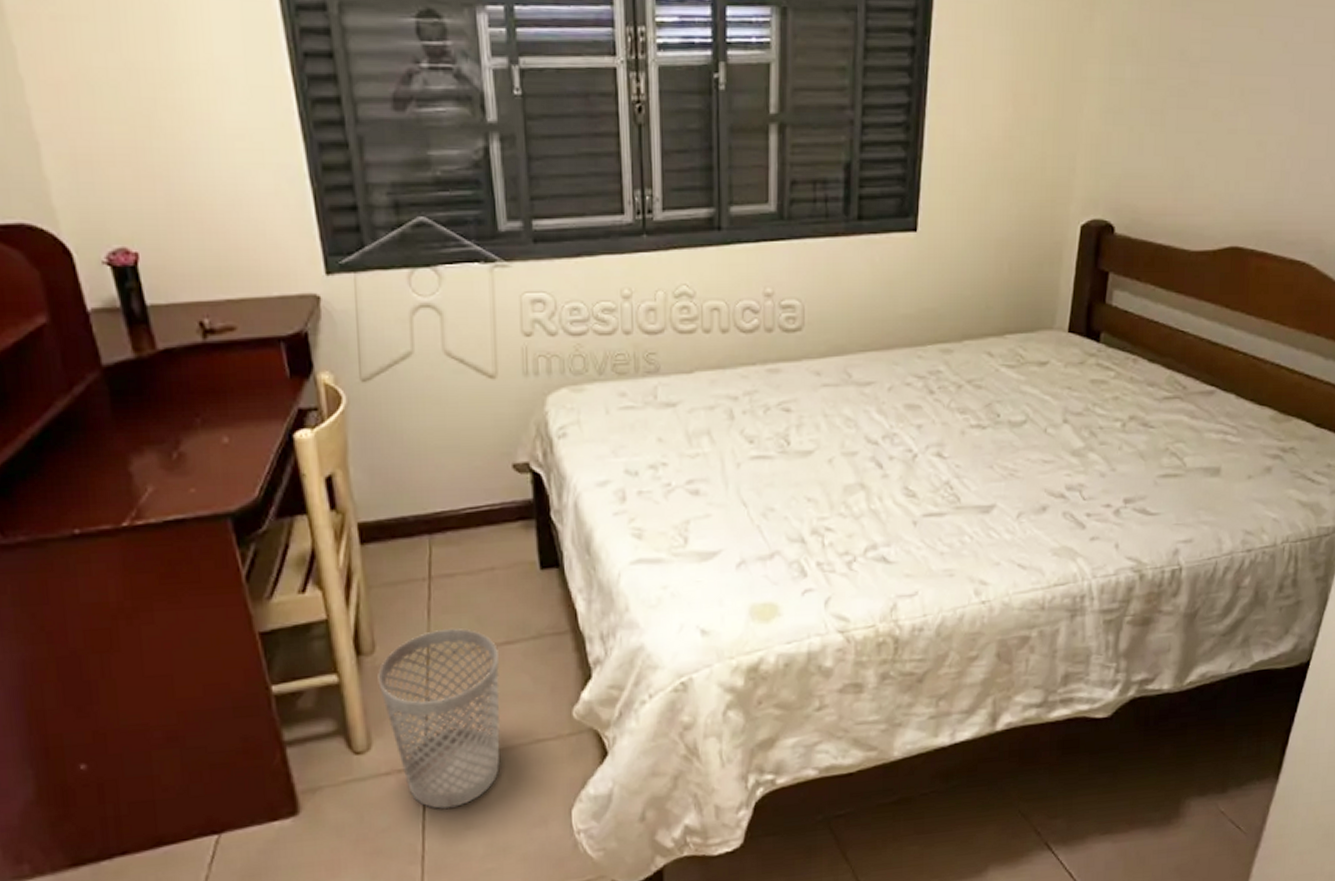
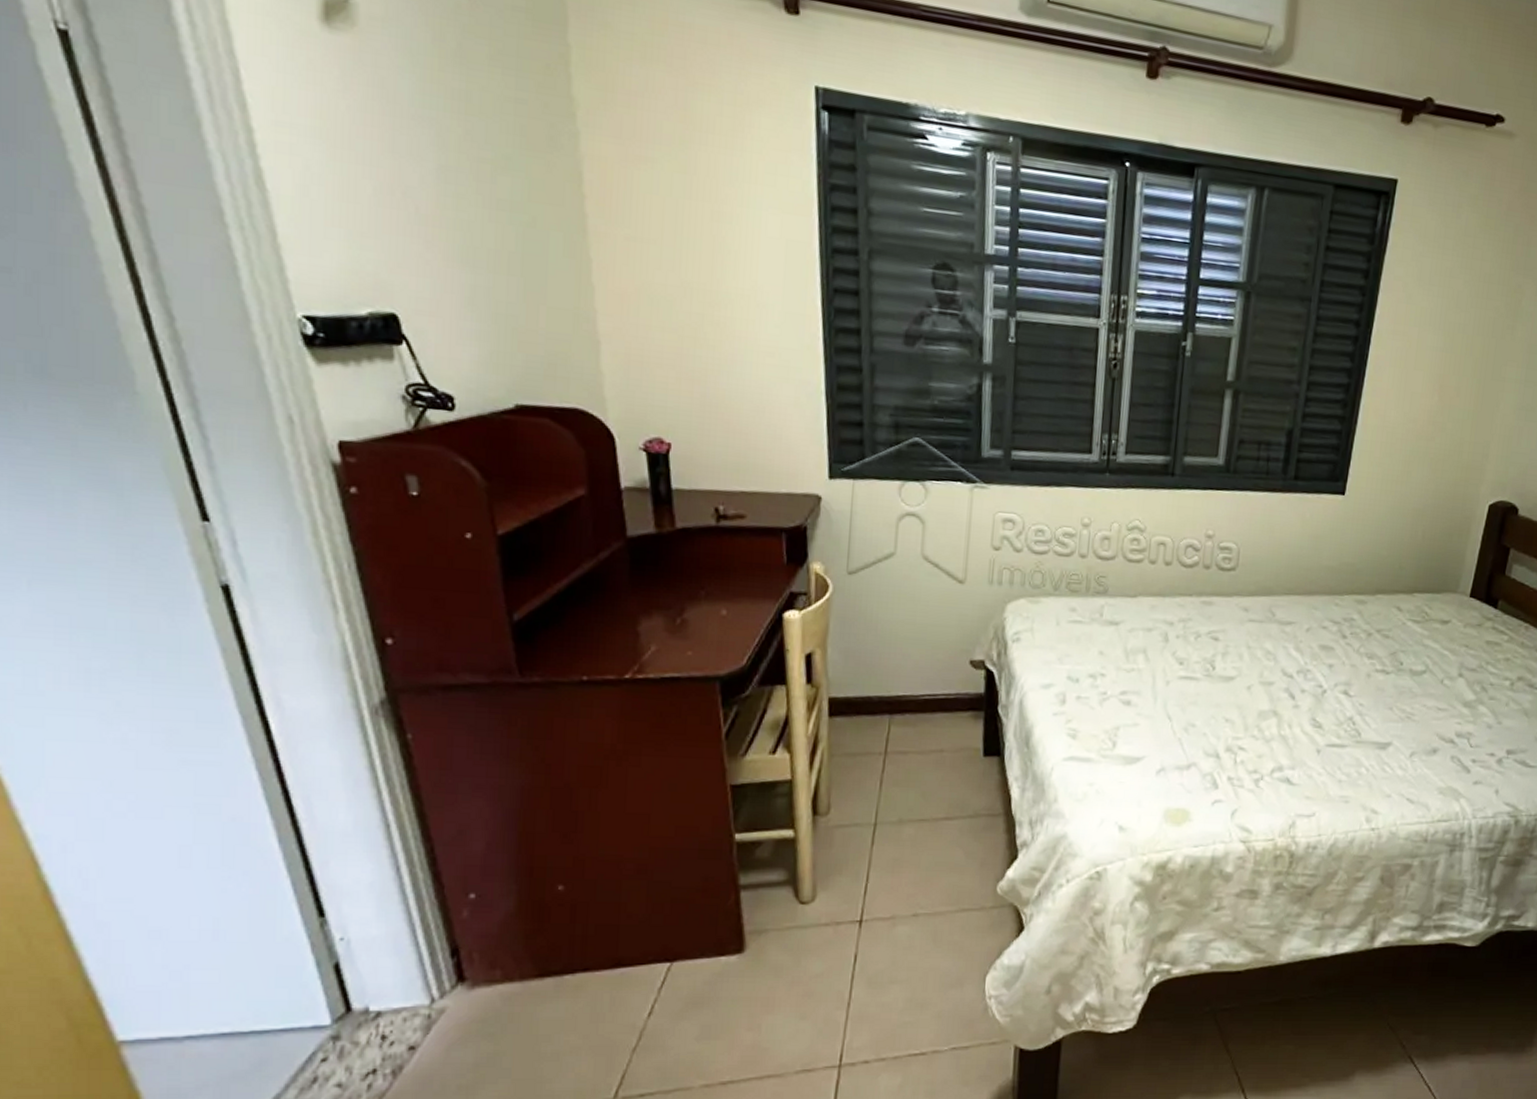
wastebasket: present [378,627,501,810] -> none [829,800,938,963]

